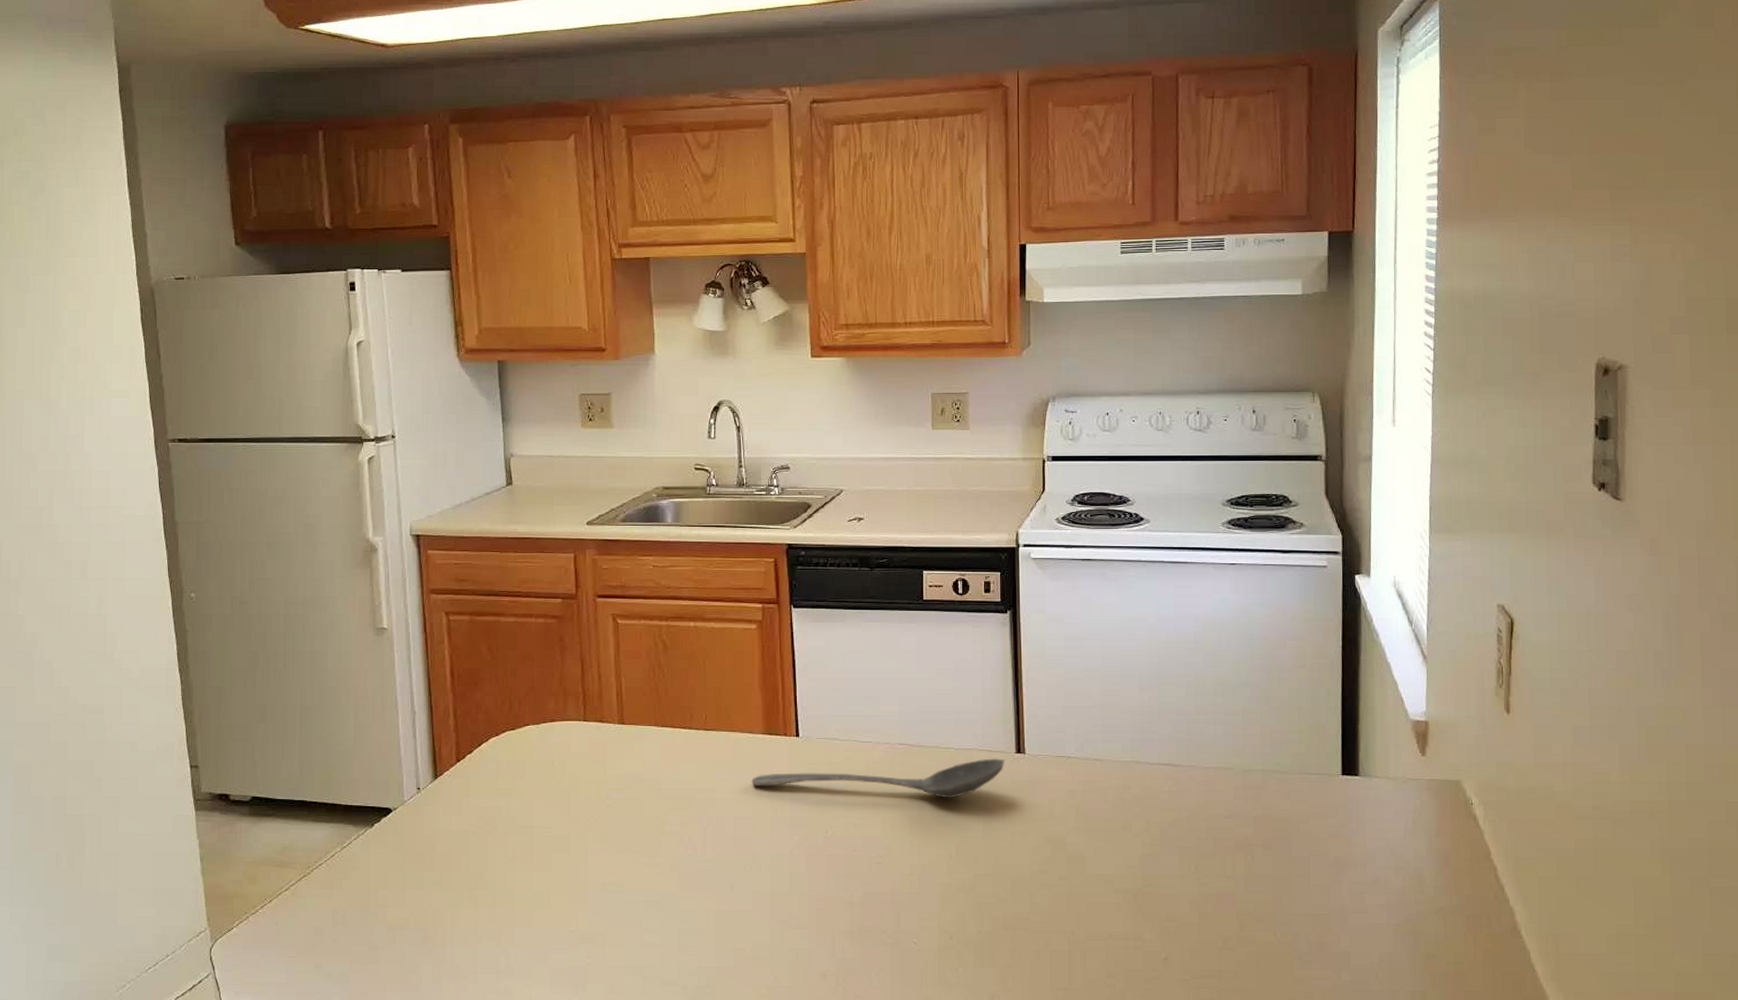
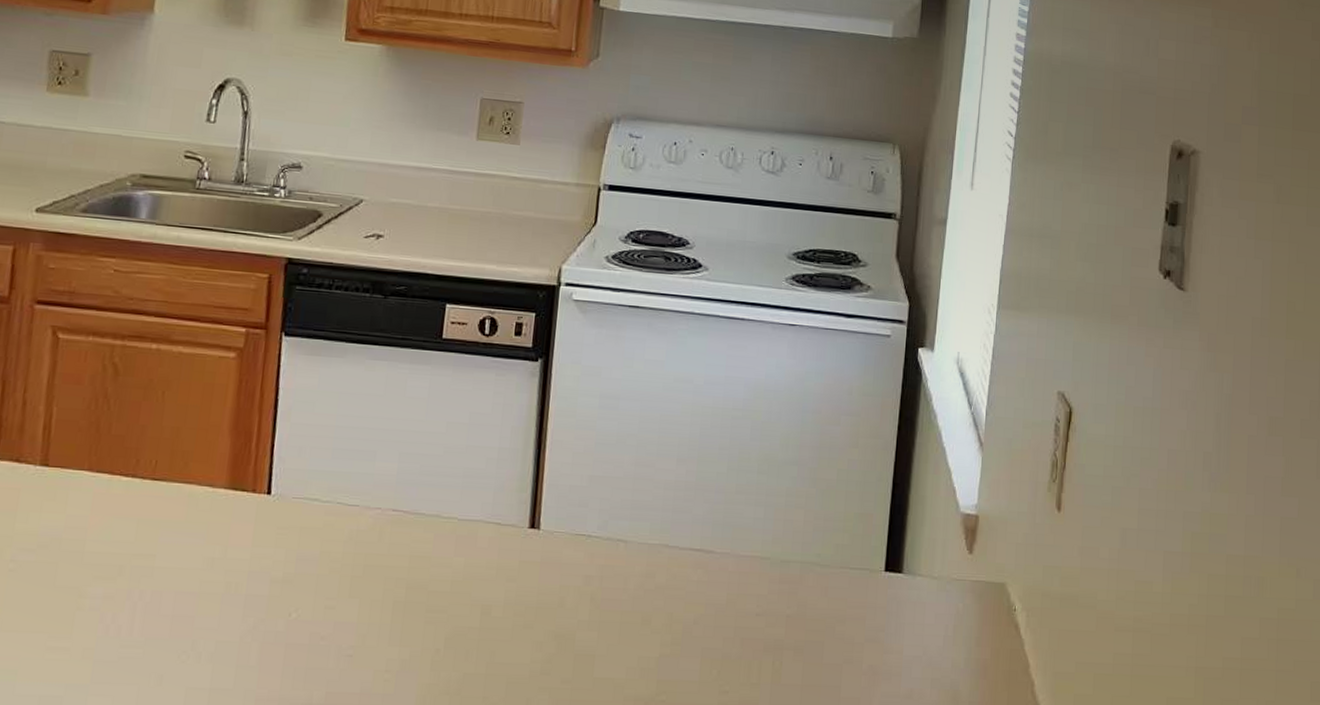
stirrer: present [751,758,1005,799] -> none [203,532,516,580]

